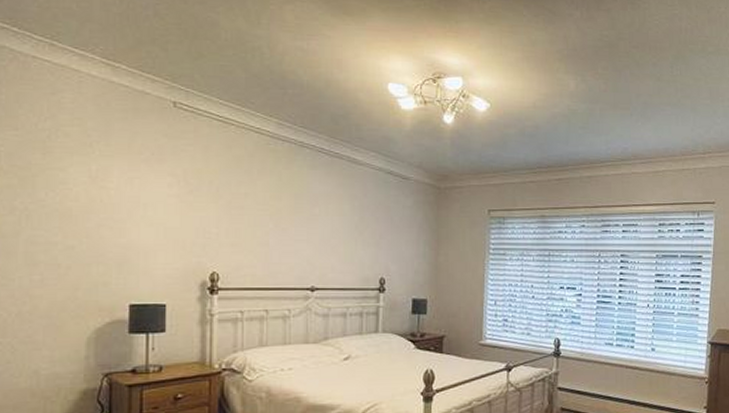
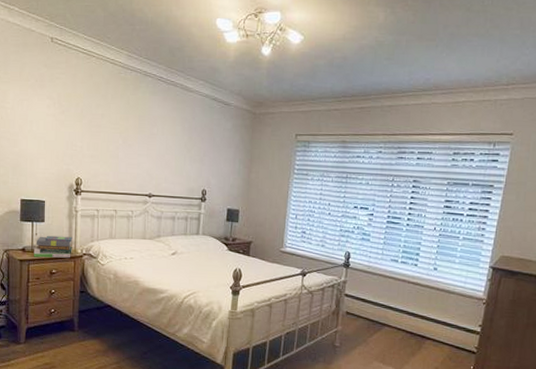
books: none [148,348,207,380] -> present [33,235,73,258]

